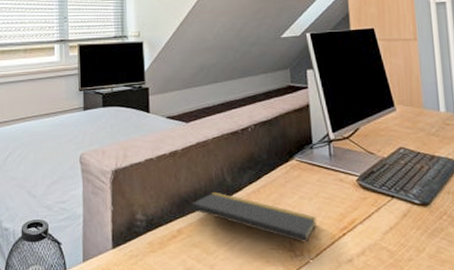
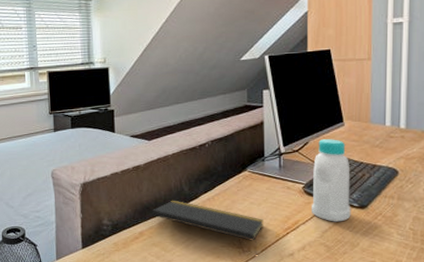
bottle: none [366,125,413,222] -> present [311,139,351,222]

